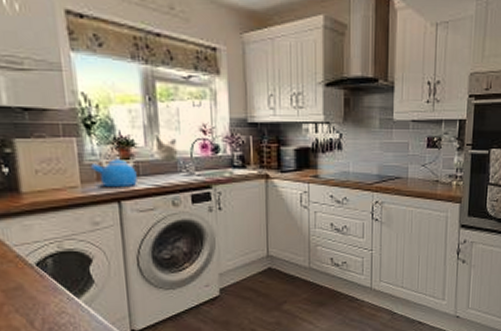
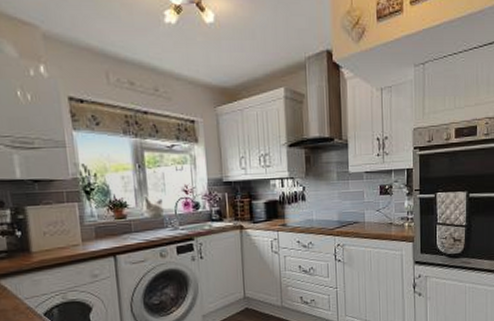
kettle: present [90,145,137,188] -> none [89,207,130,244]

